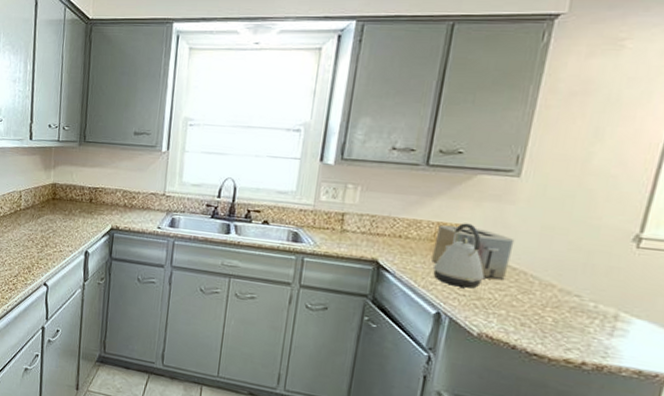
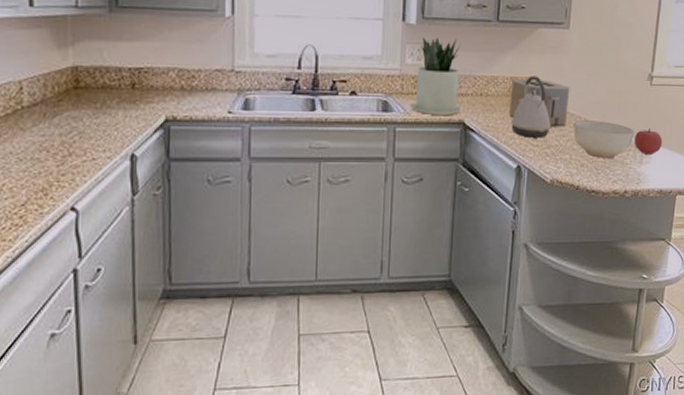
planter: none [321,177,381,253] -> present [410,37,461,116]
bowl: none [514,276,606,324] -> present [573,120,635,158]
fruit: none [602,297,650,329] -> present [634,129,663,156]

